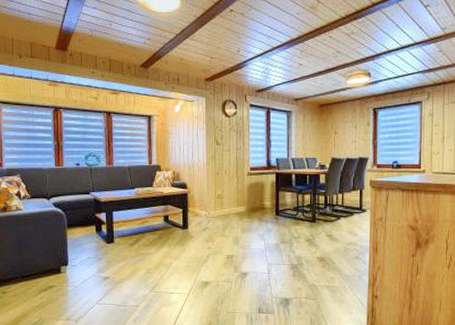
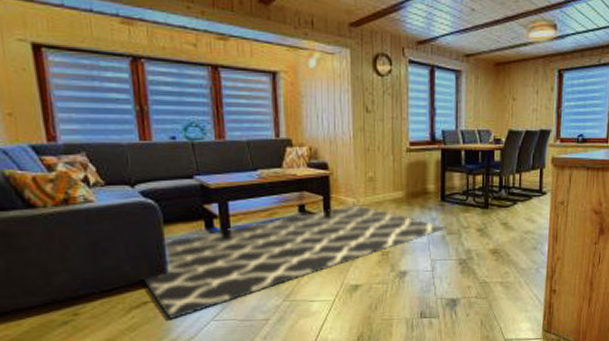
rug: none [51,216,280,302] -> present [143,203,447,320]

